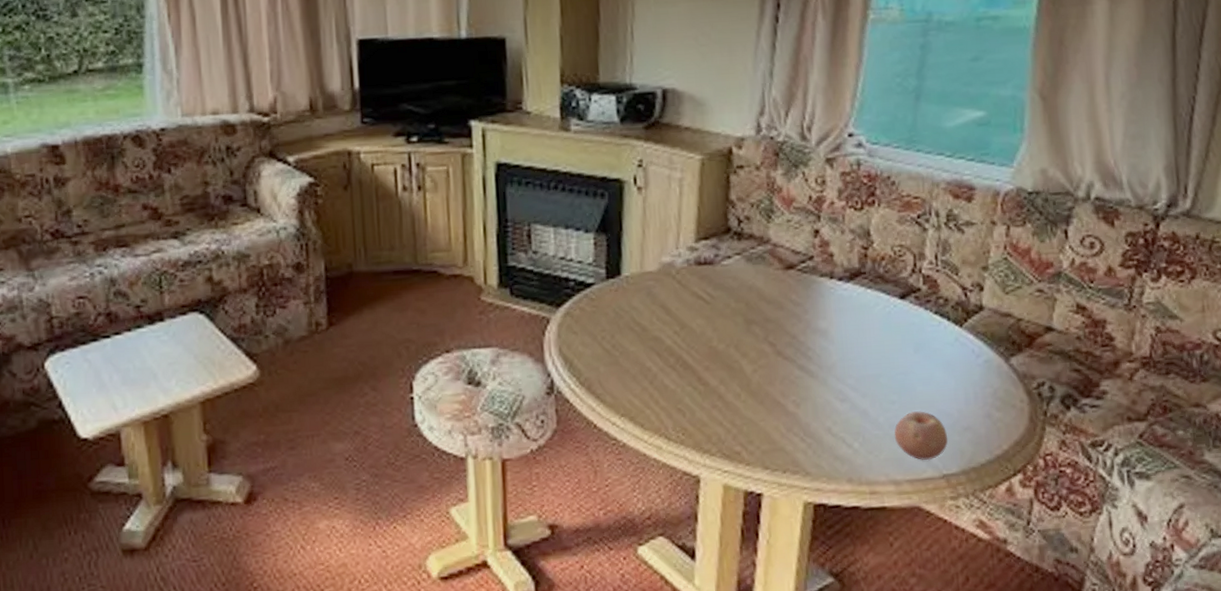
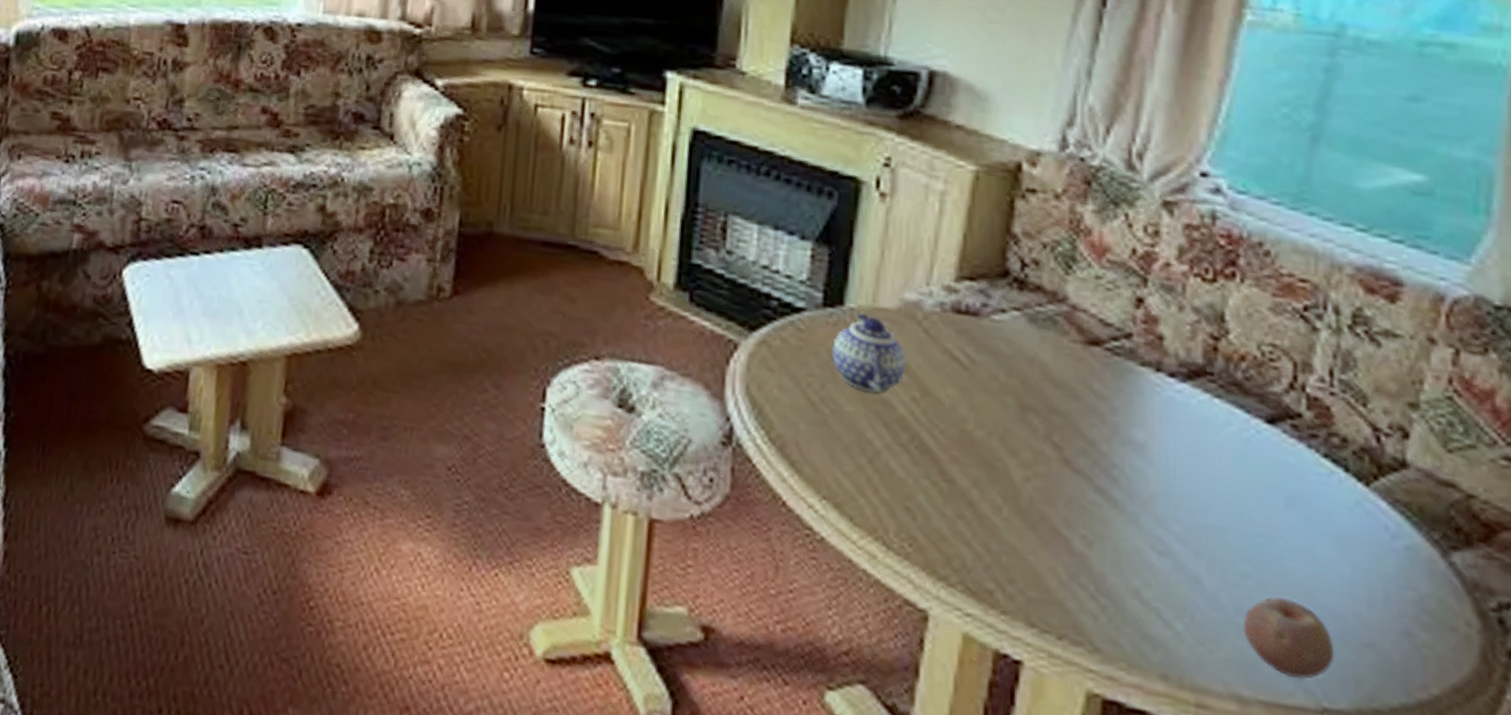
teapot: none [615,277,668,334] -> present [831,311,907,394]

